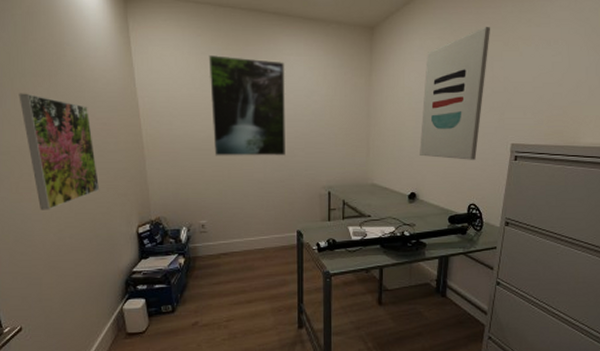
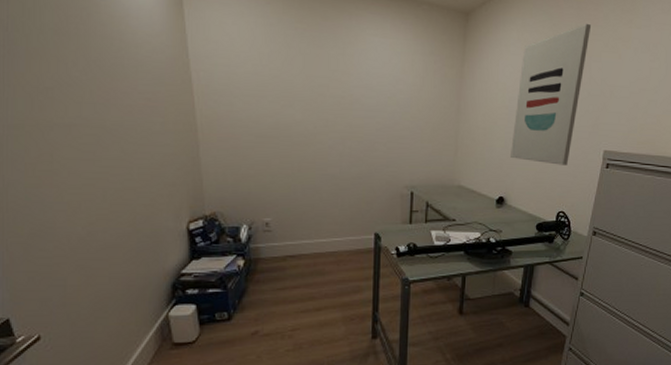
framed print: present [19,93,100,210] -> none [36,54,142,199]
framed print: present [208,54,286,156] -> none [278,27,368,149]

